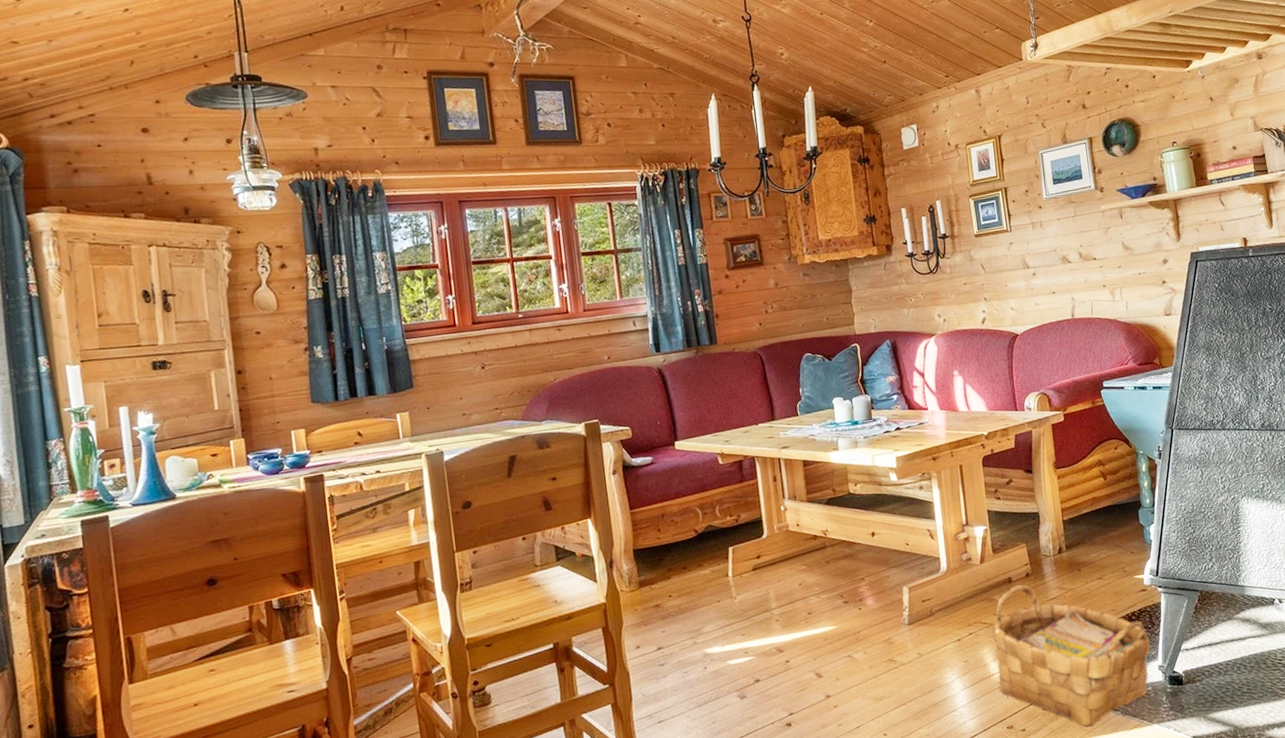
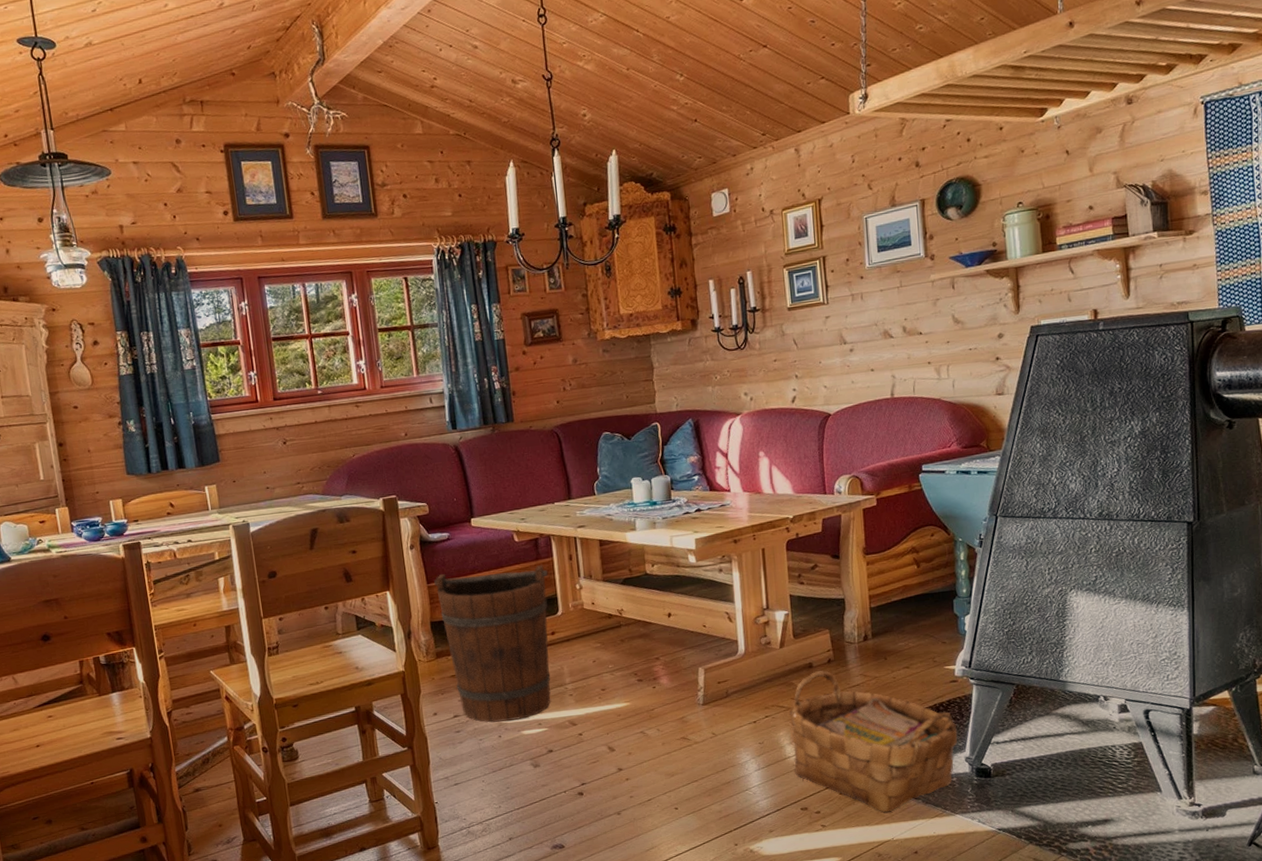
wooden bucket: none [636,486,757,654] -> present [433,564,551,723]

